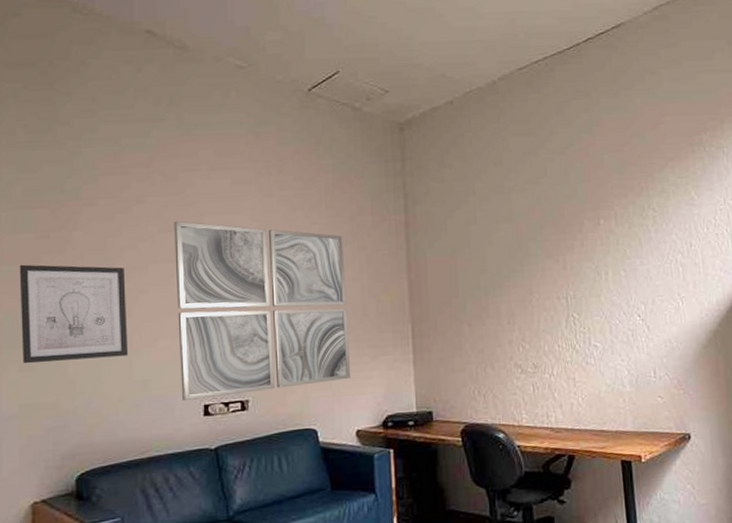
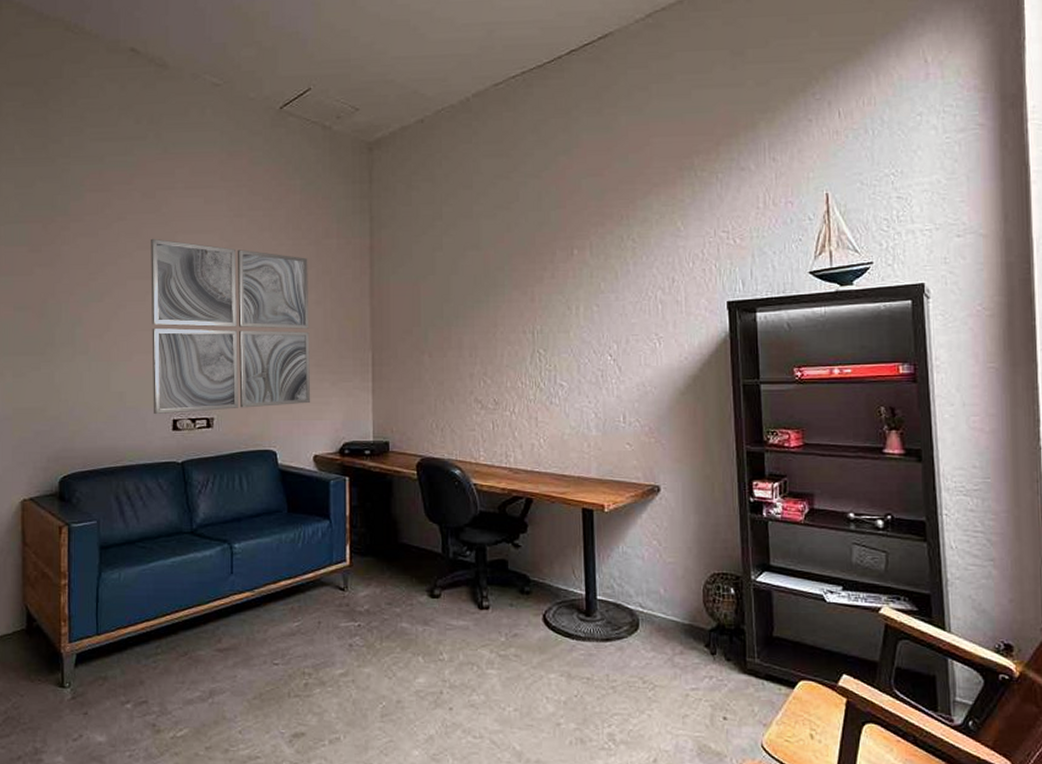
wall art: present [19,264,129,364] -> none [15,276,107,370]

